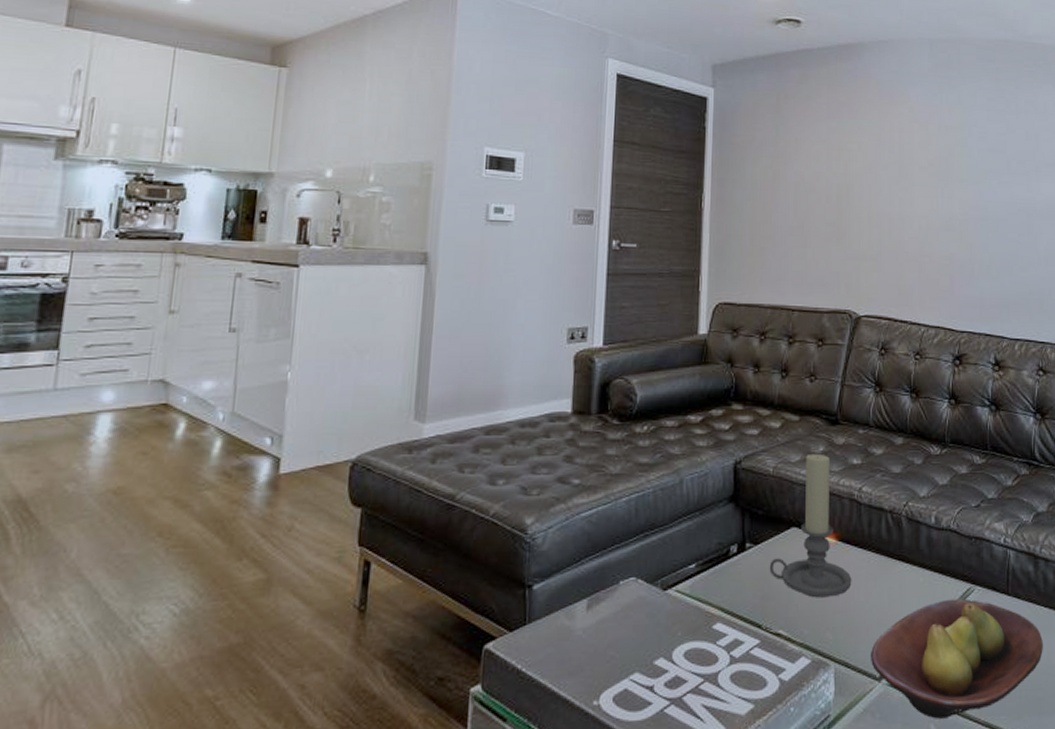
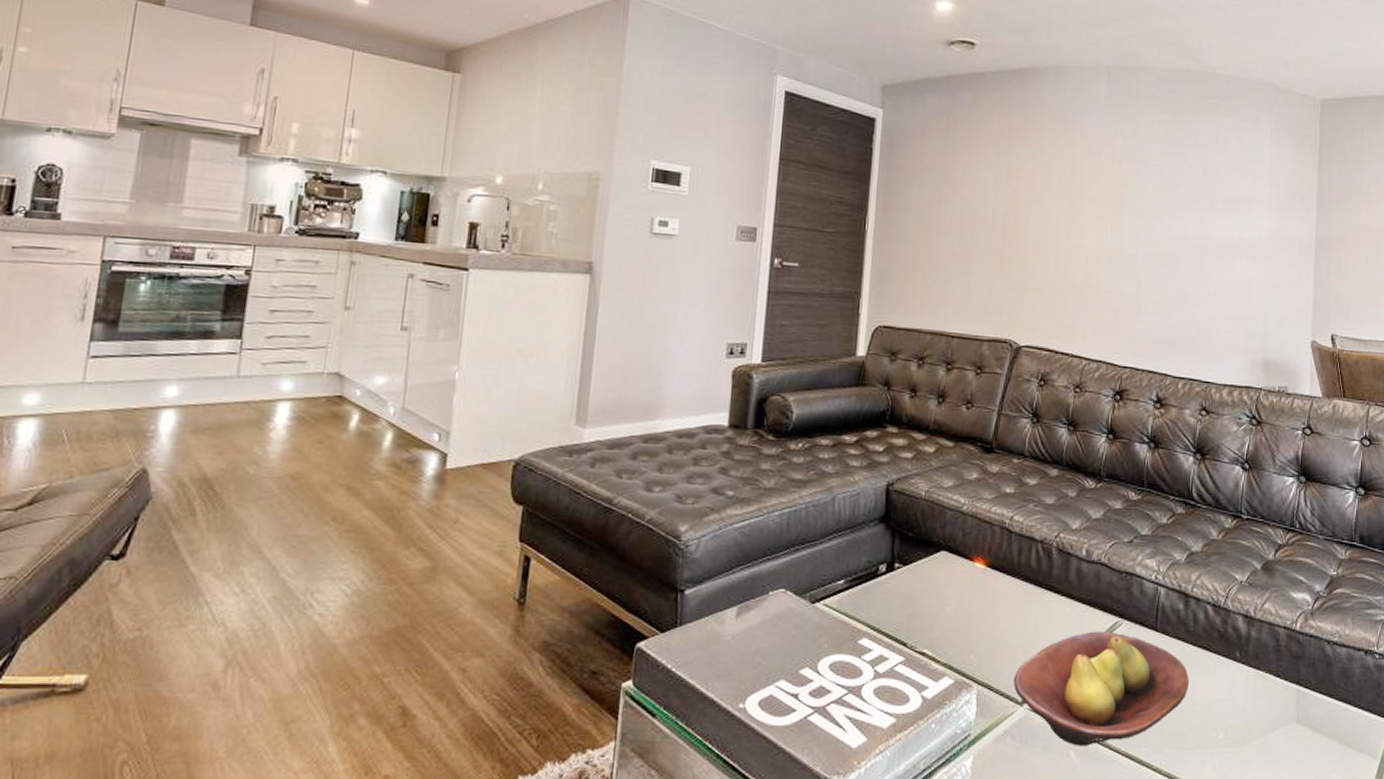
candle holder: present [769,453,852,598] -> none [917,480,999,621]

